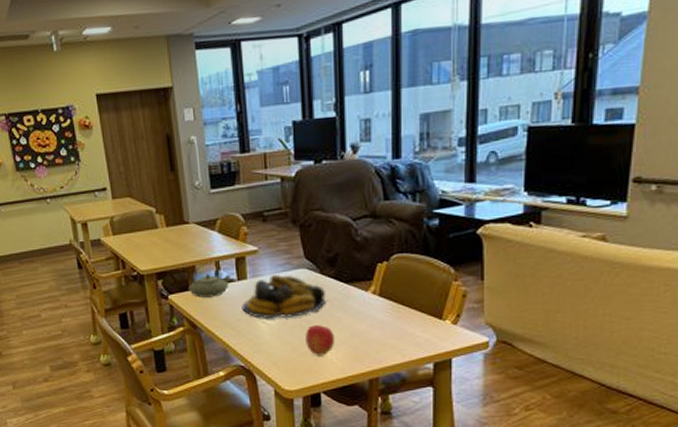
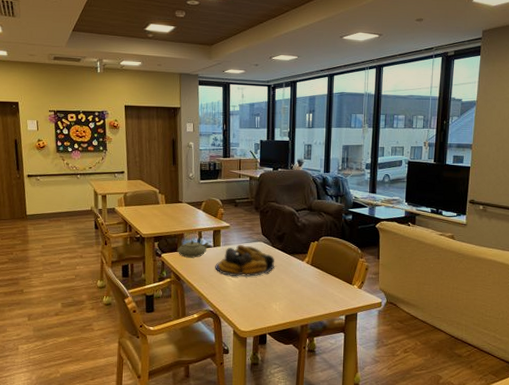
apple: present [305,325,335,356] -> none [258,283,279,306]

